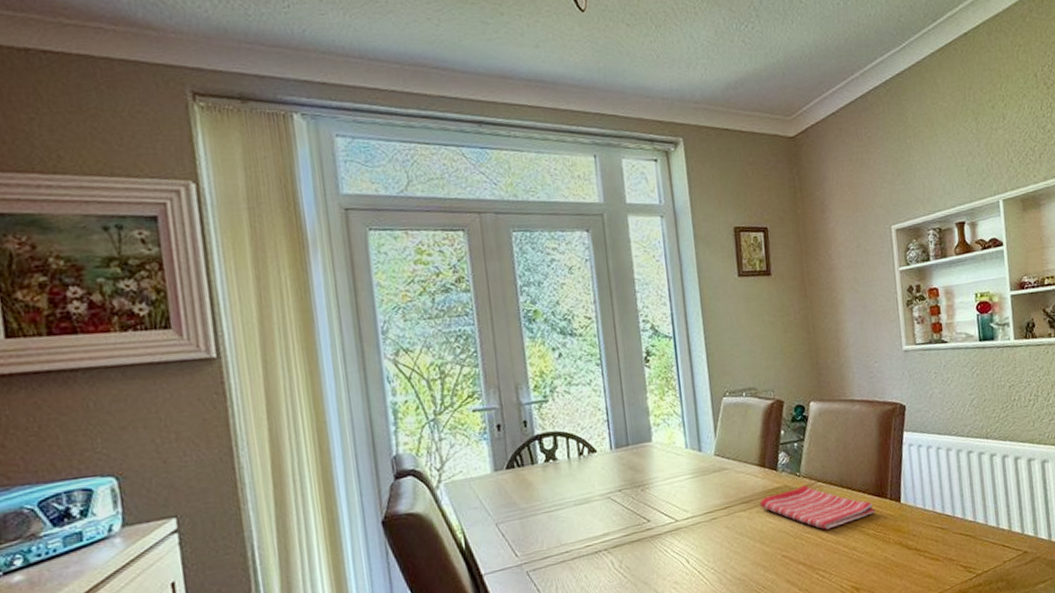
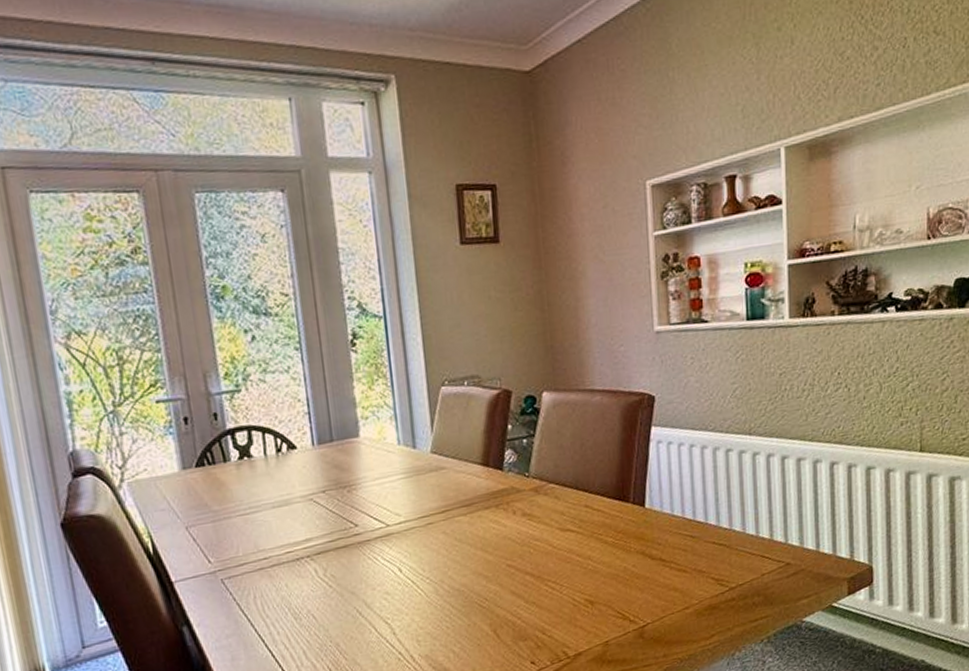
dish towel: present [759,485,876,530] -> none [481,486,615,537]

